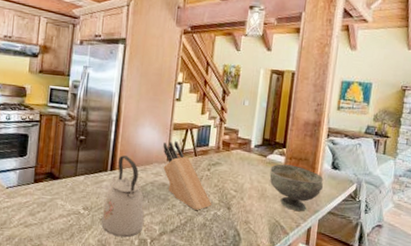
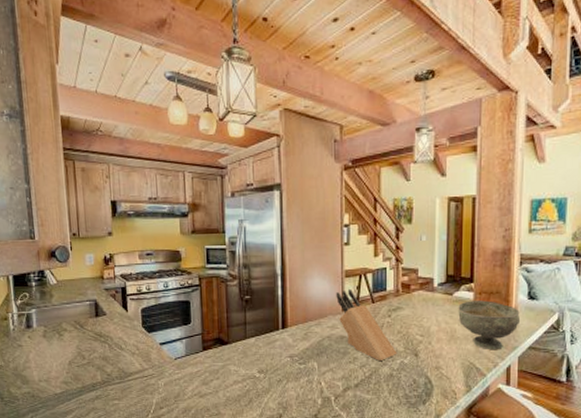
kettle: present [101,155,145,238] -> none [279,311,326,397]

